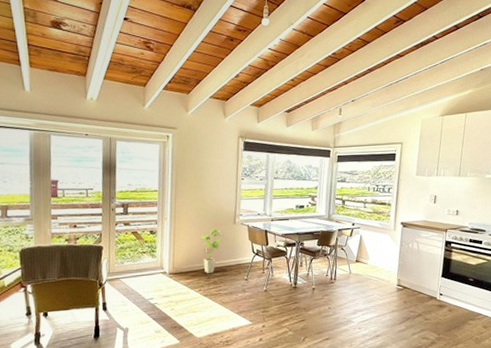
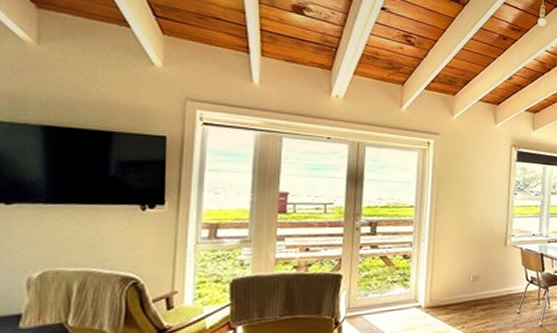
house plant: present [200,227,223,273] -> none [464,251,492,306]

